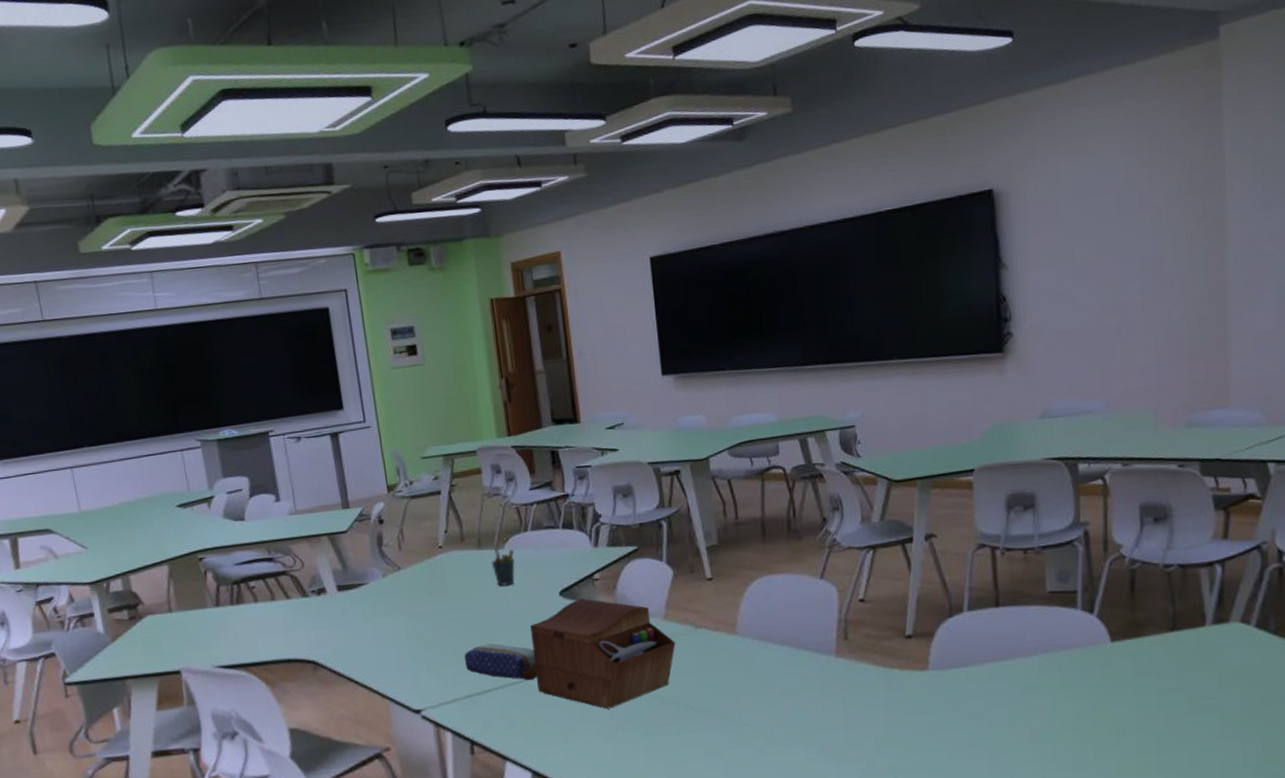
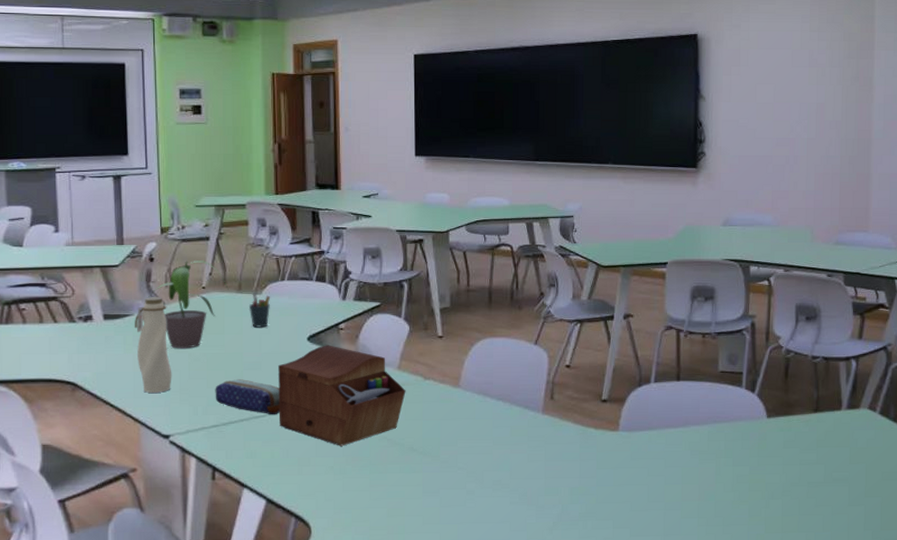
water bottle: none [370,561,417,666] -> present [135,297,172,393]
potted plant: none [382,517,468,616] -> present [148,261,229,349]

